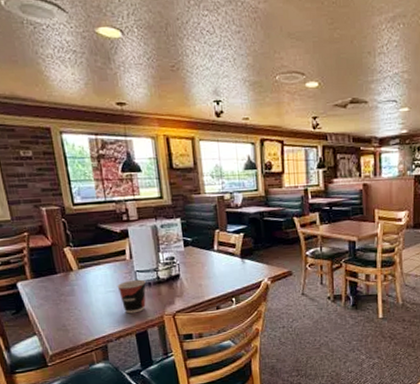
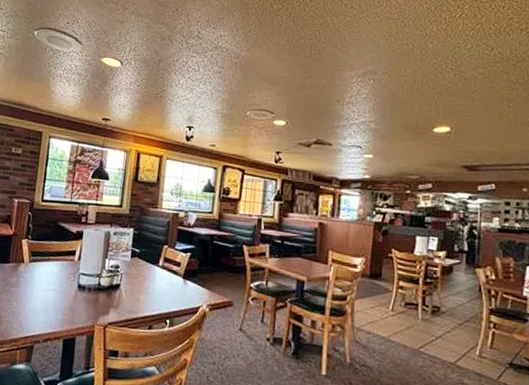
cup: present [117,279,146,314] -> none [59,281,87,317]

